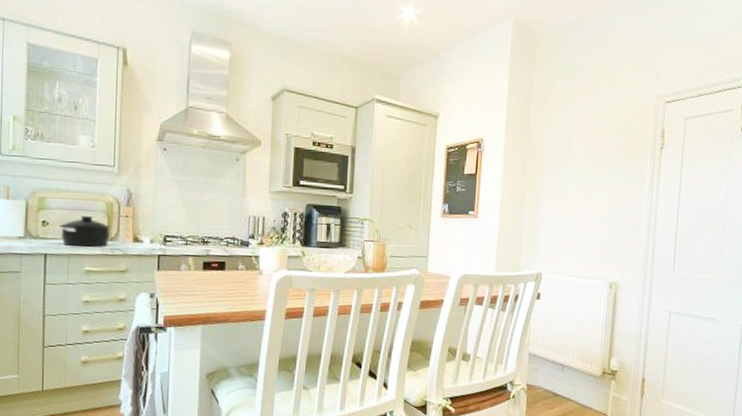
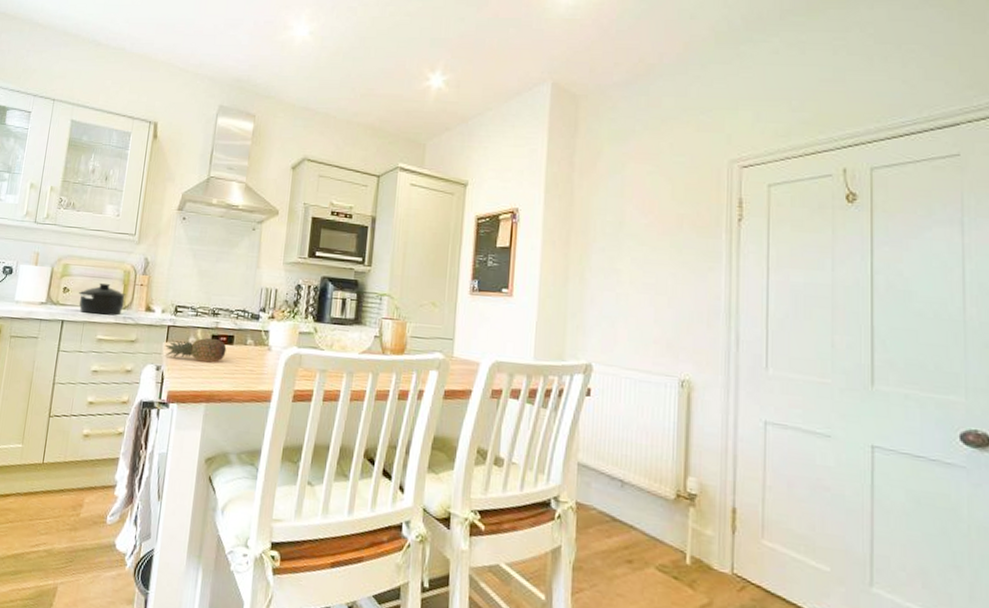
fruit: none [156,264,219,288] -> present [164,337,227,363]

